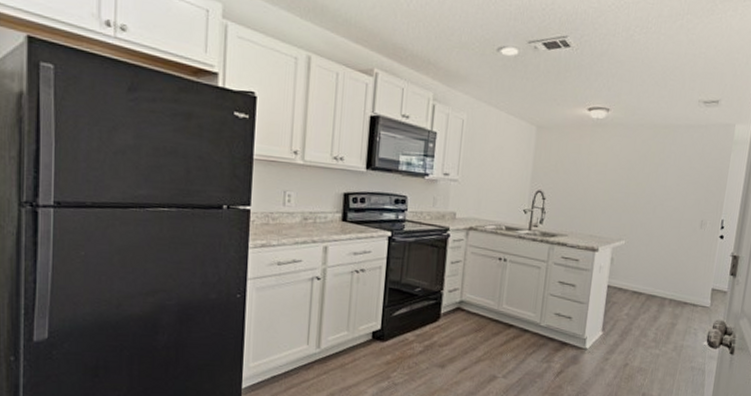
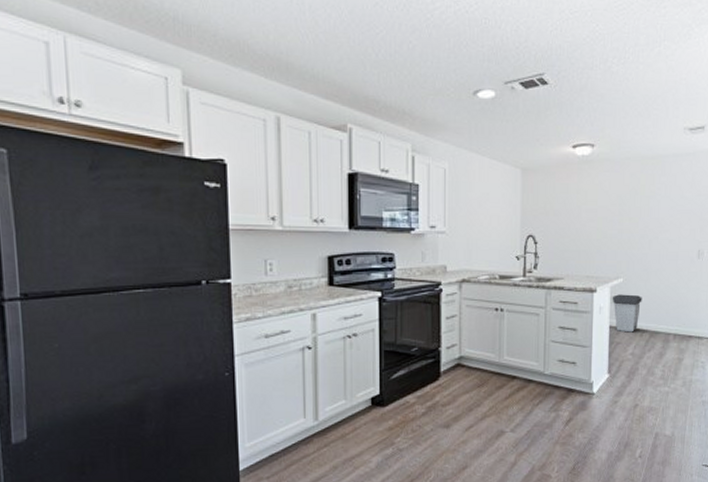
trash can: none [612,255,642,294] -> present [612,294,642,333]

